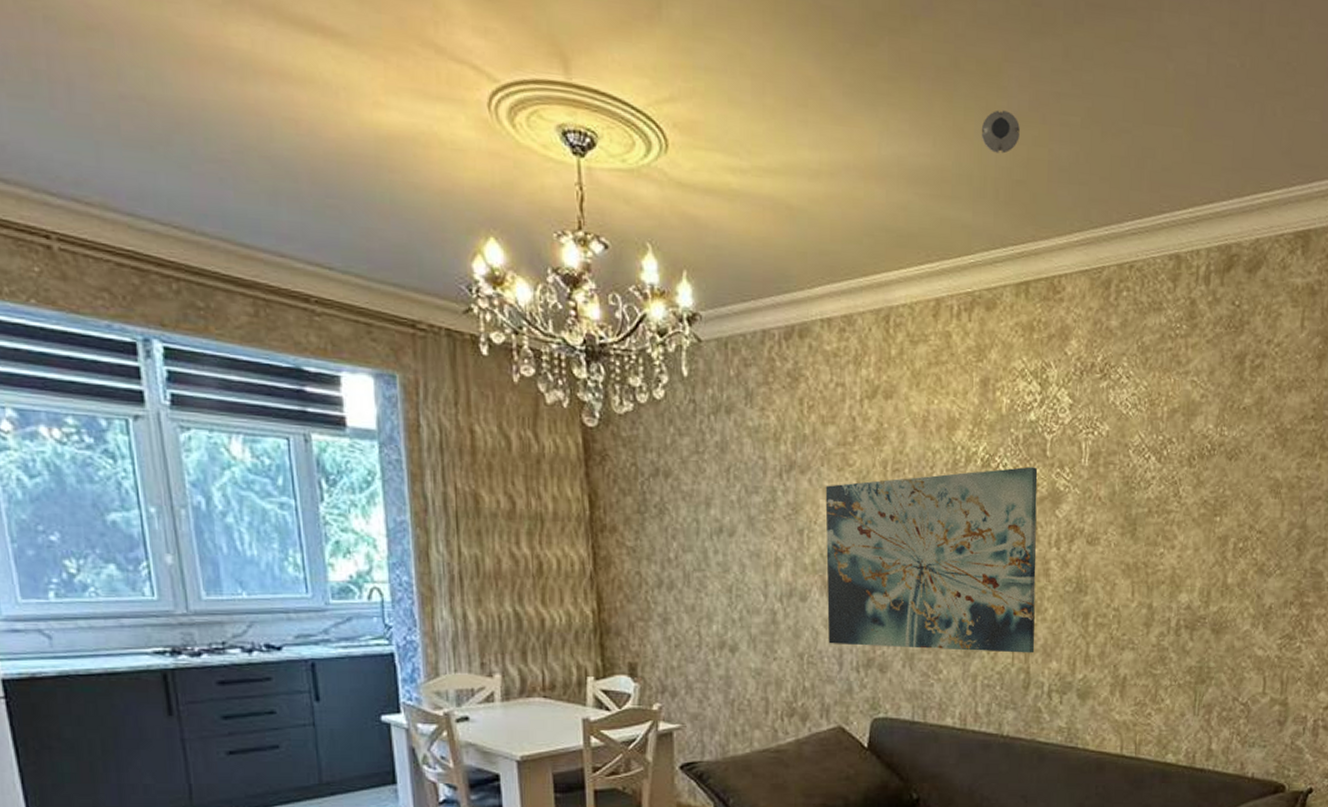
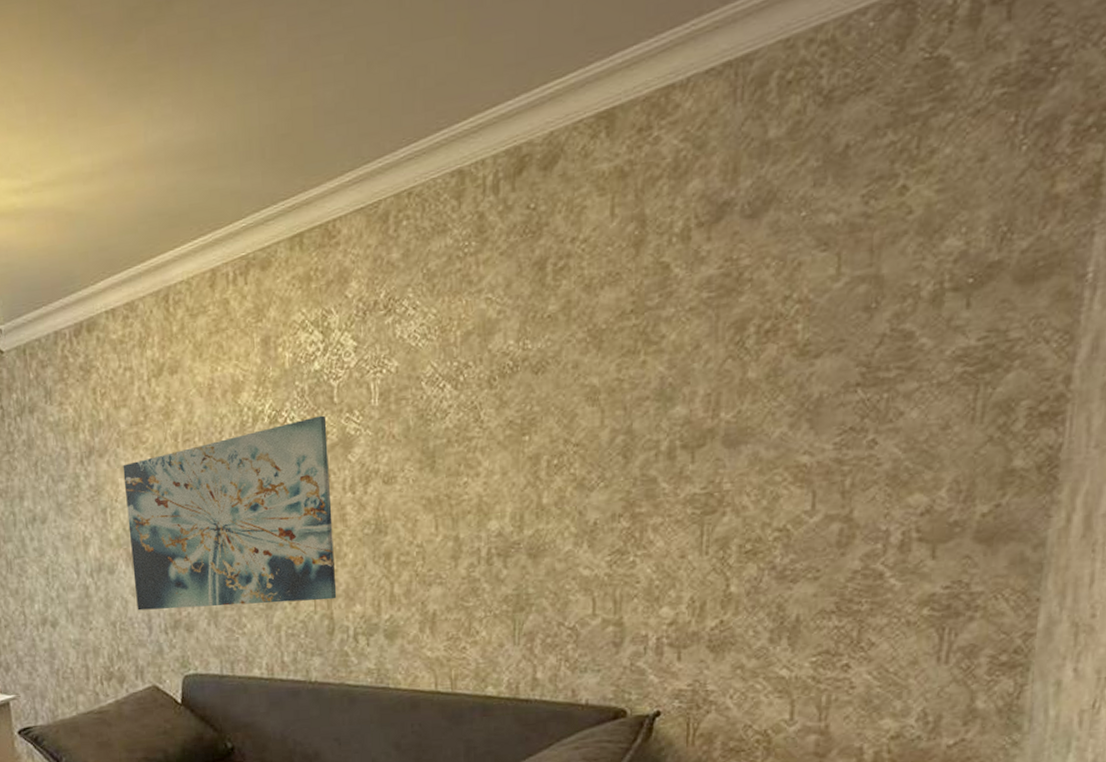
smoke detector: present [981,110,1020,154] -> none [242,68,282,113]

